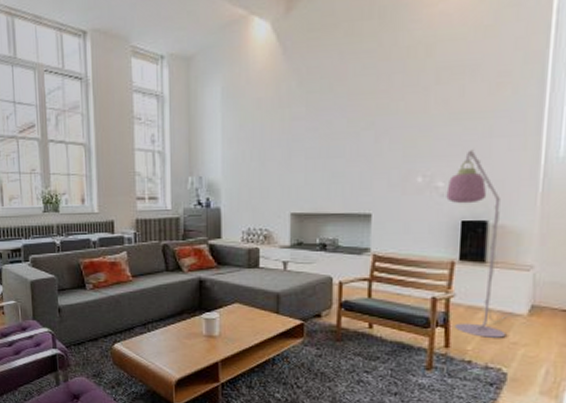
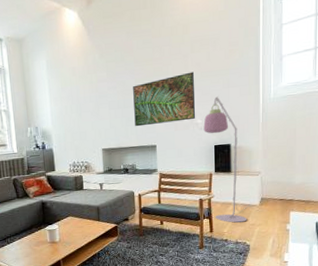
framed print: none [342,112,437,186] -> present [133,71,196,127]

